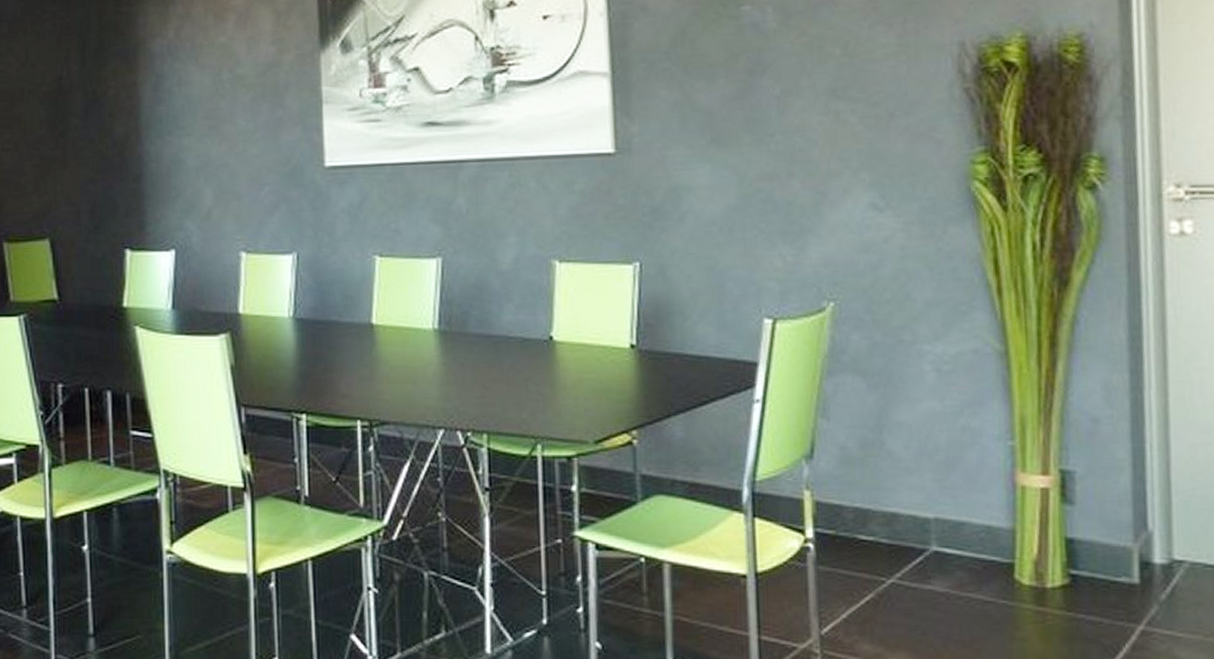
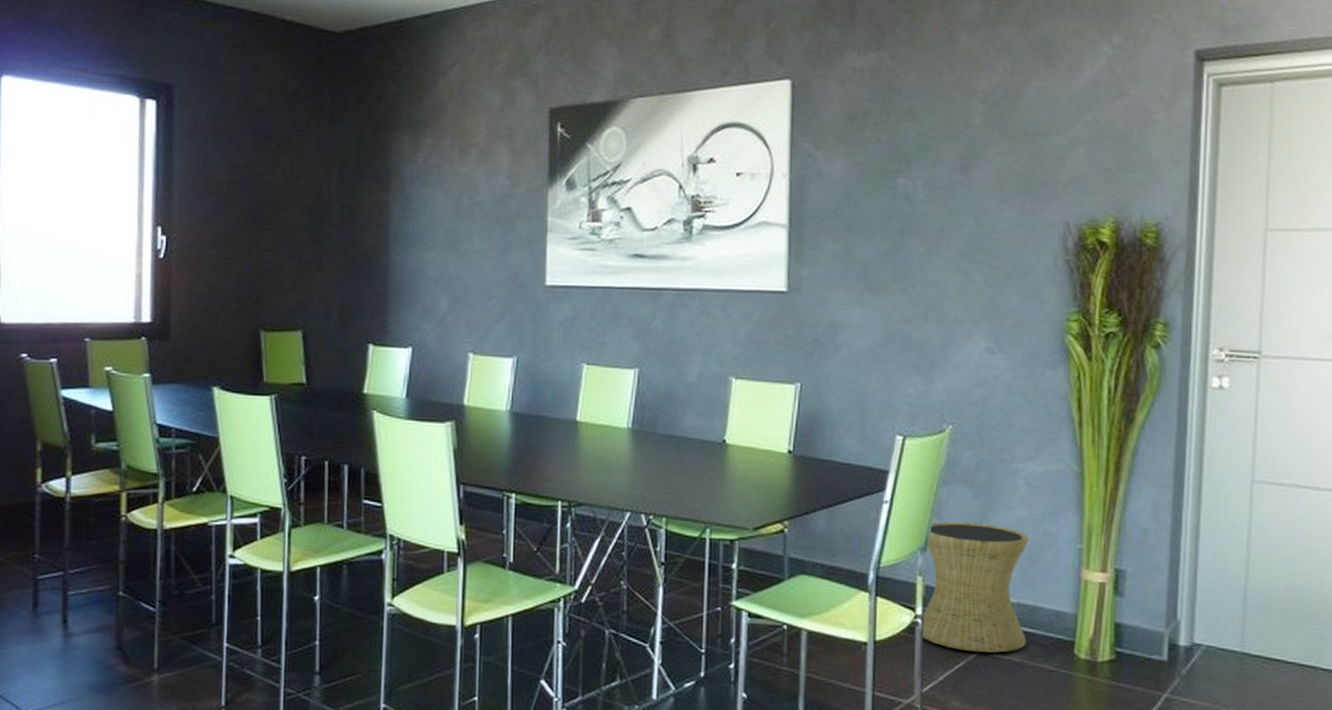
side table: none [812,421,951,581] -> present [921,522,1029,653]

